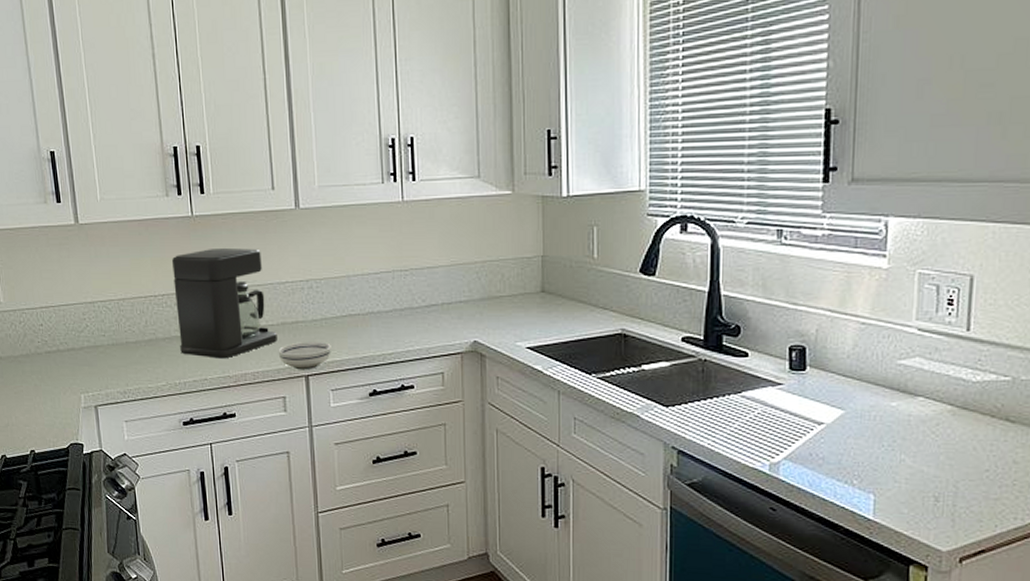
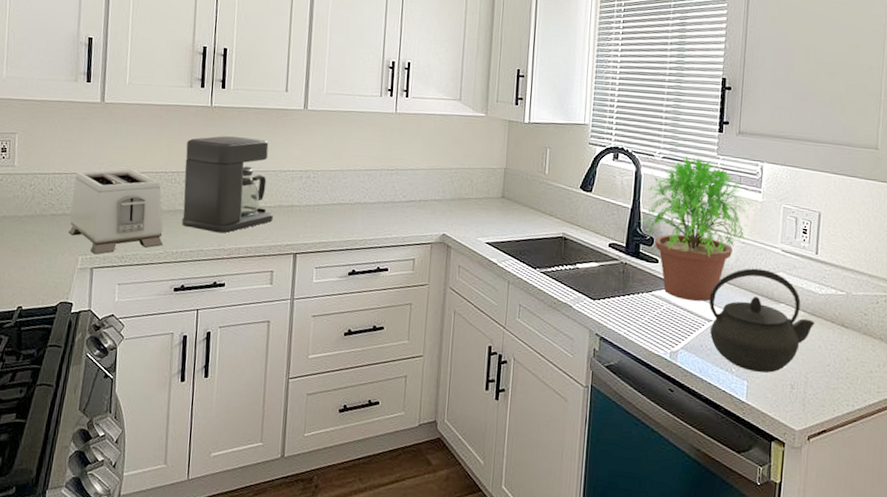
toaster: none [63,295,164,392] -> present [69,169,163,255]
bowl: present [278,341,331,370] -> none [272,223,320,249]
potted plant: none [721,217,878,400] -> present [640,155,755,301]
kettle: none [818,355,967,483] -> present [709,268,815,373]

